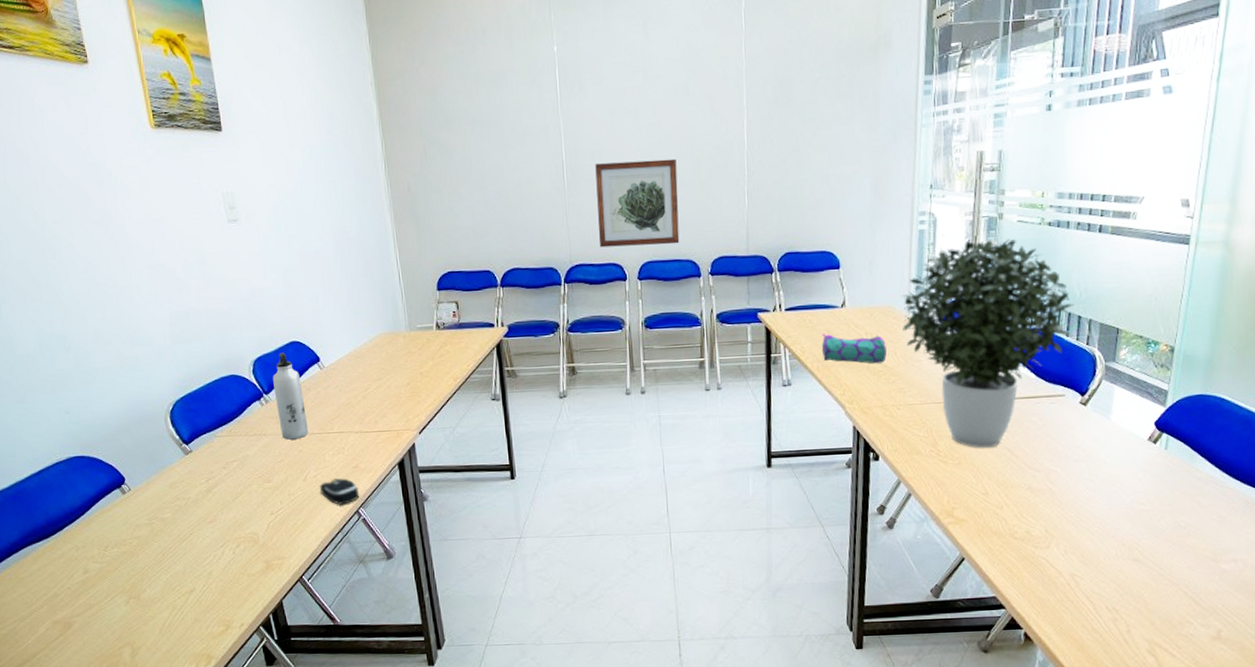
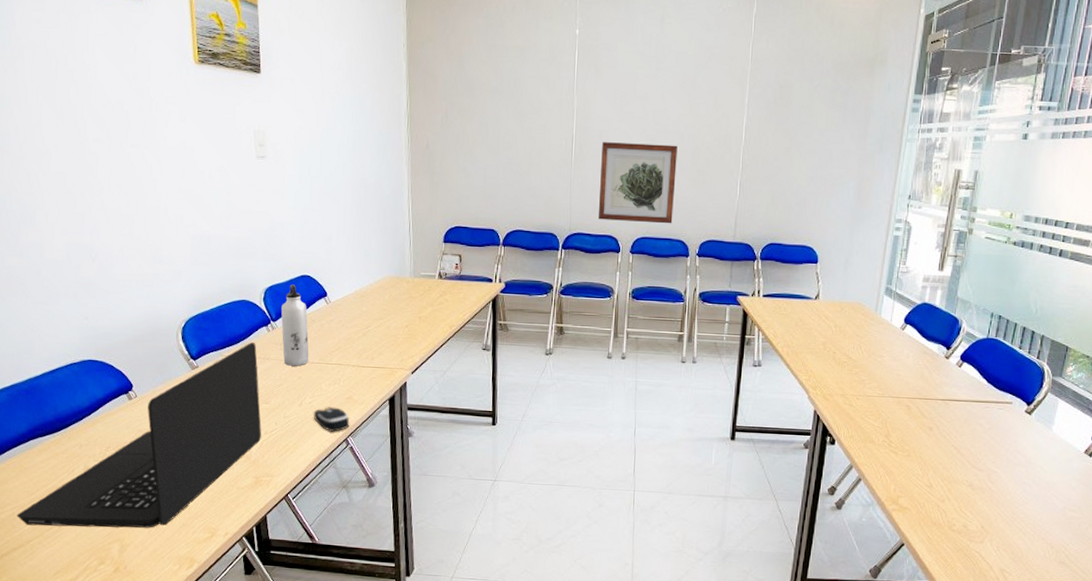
laptop: none [18,419,267,638] -> present [17,342,261,528]
pencil case: present [821,333,887,364] -> none [792,321,853,355]
potted plant: present [901,238,1074,448] -> none [869,249,1029,444]

